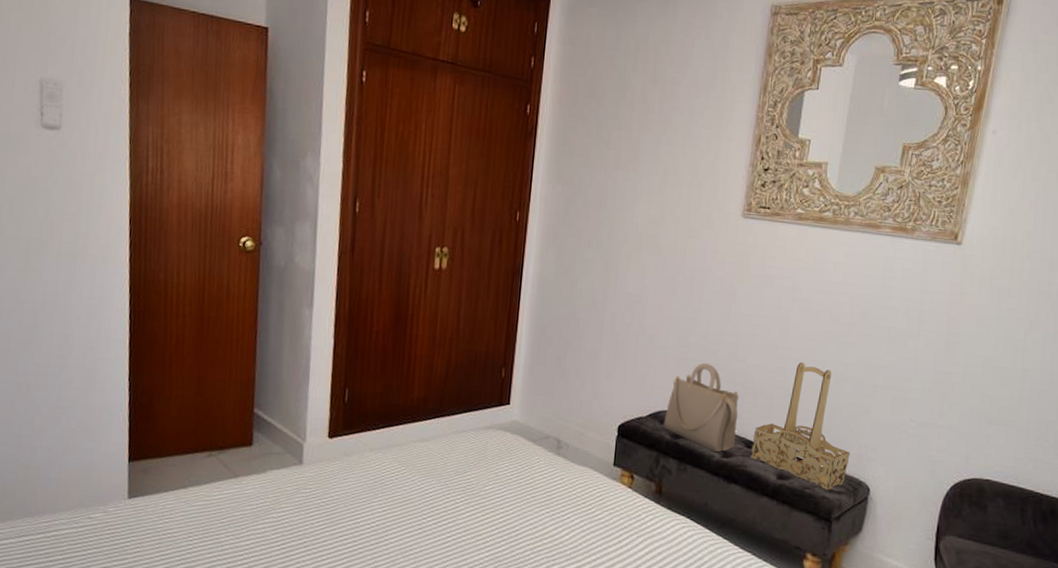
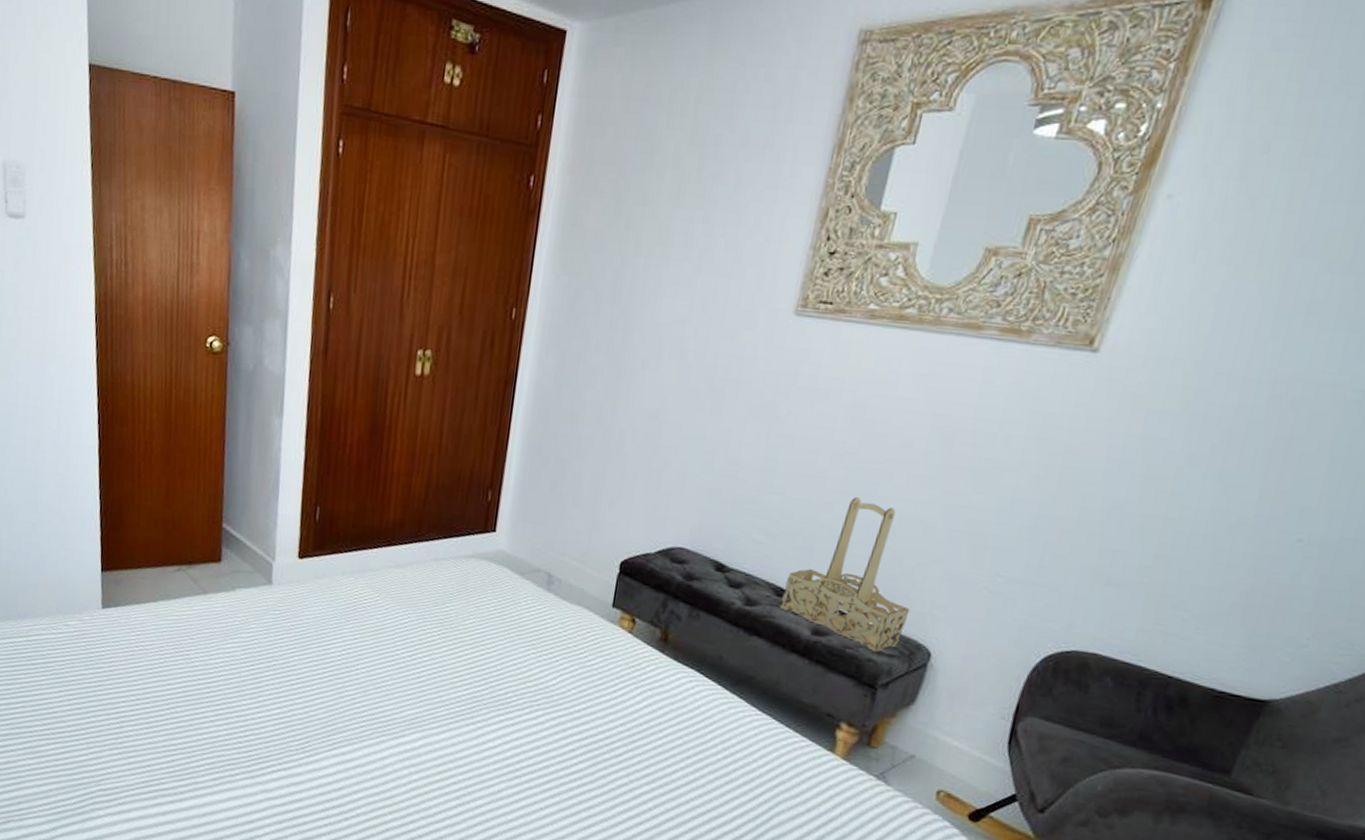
handbag: present [664,362,739,452] -> none [675,493,772,599]

